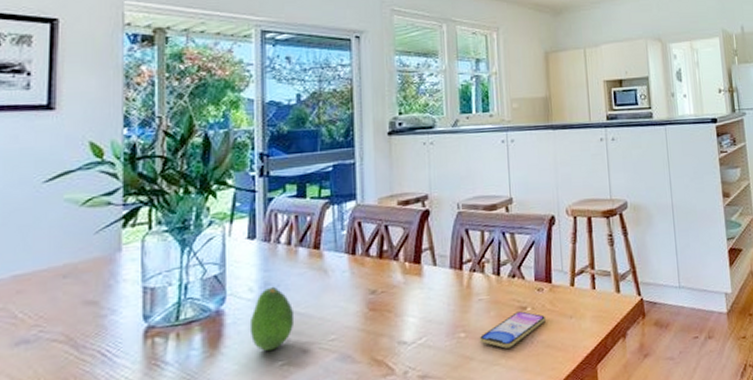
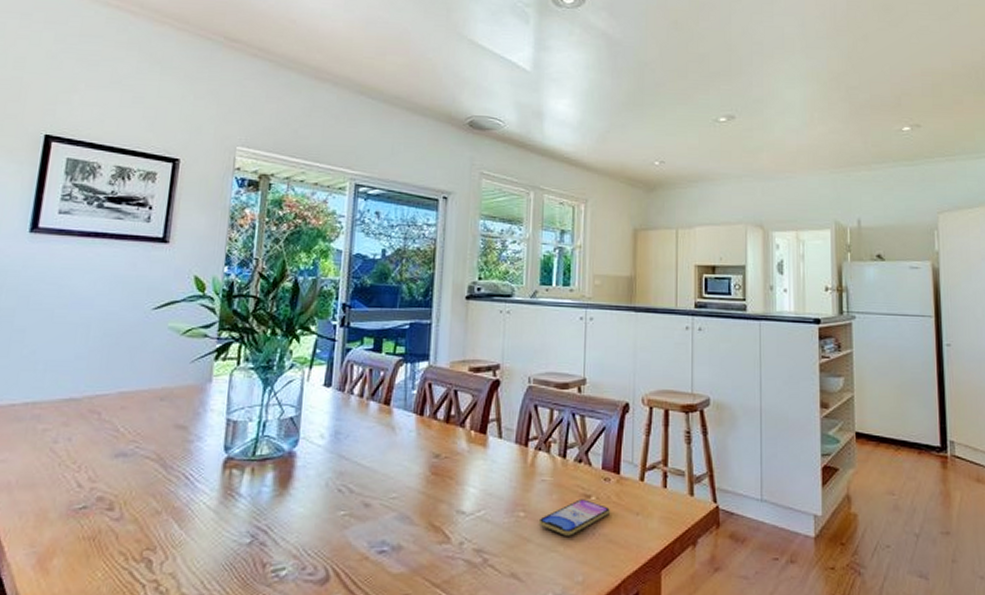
fruit: present [249,286,295,351] -> none [317,436,360,498]

